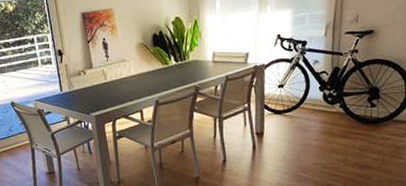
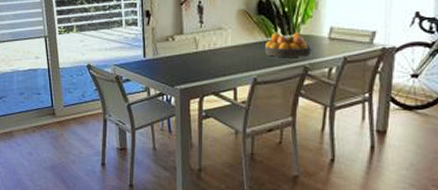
fruit bowl: none [162,58,201,81] -> present [264,31,312,57]

